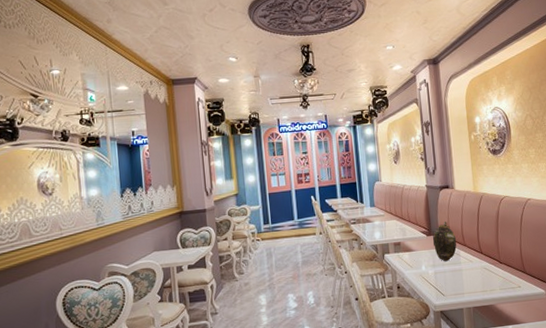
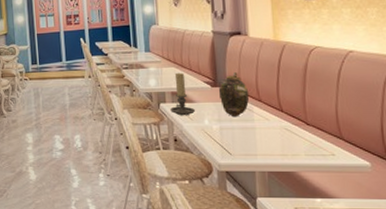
candle holder: none [393,224,414,264] -> present [170,72,195,116]

